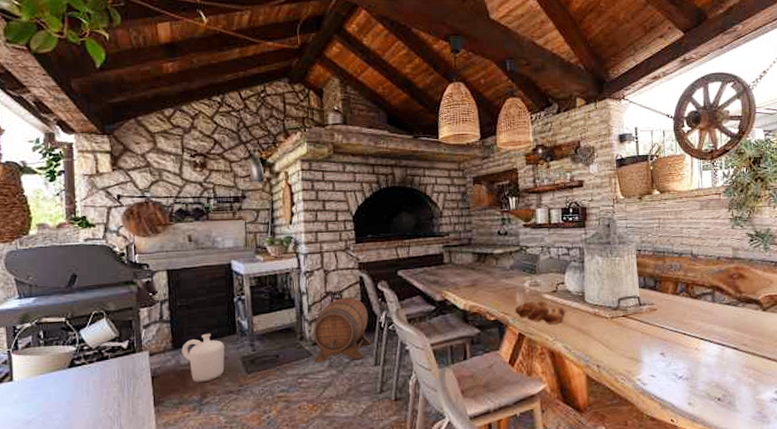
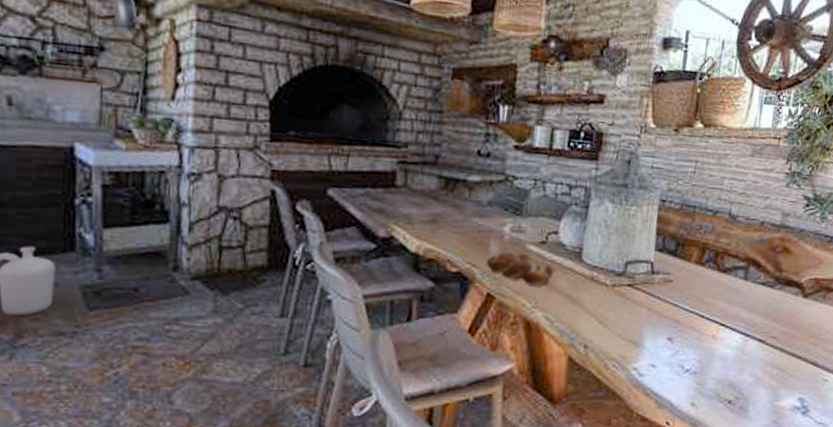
wooden barrel: present [313,297,371,362] -> none [192,216,279,307]

